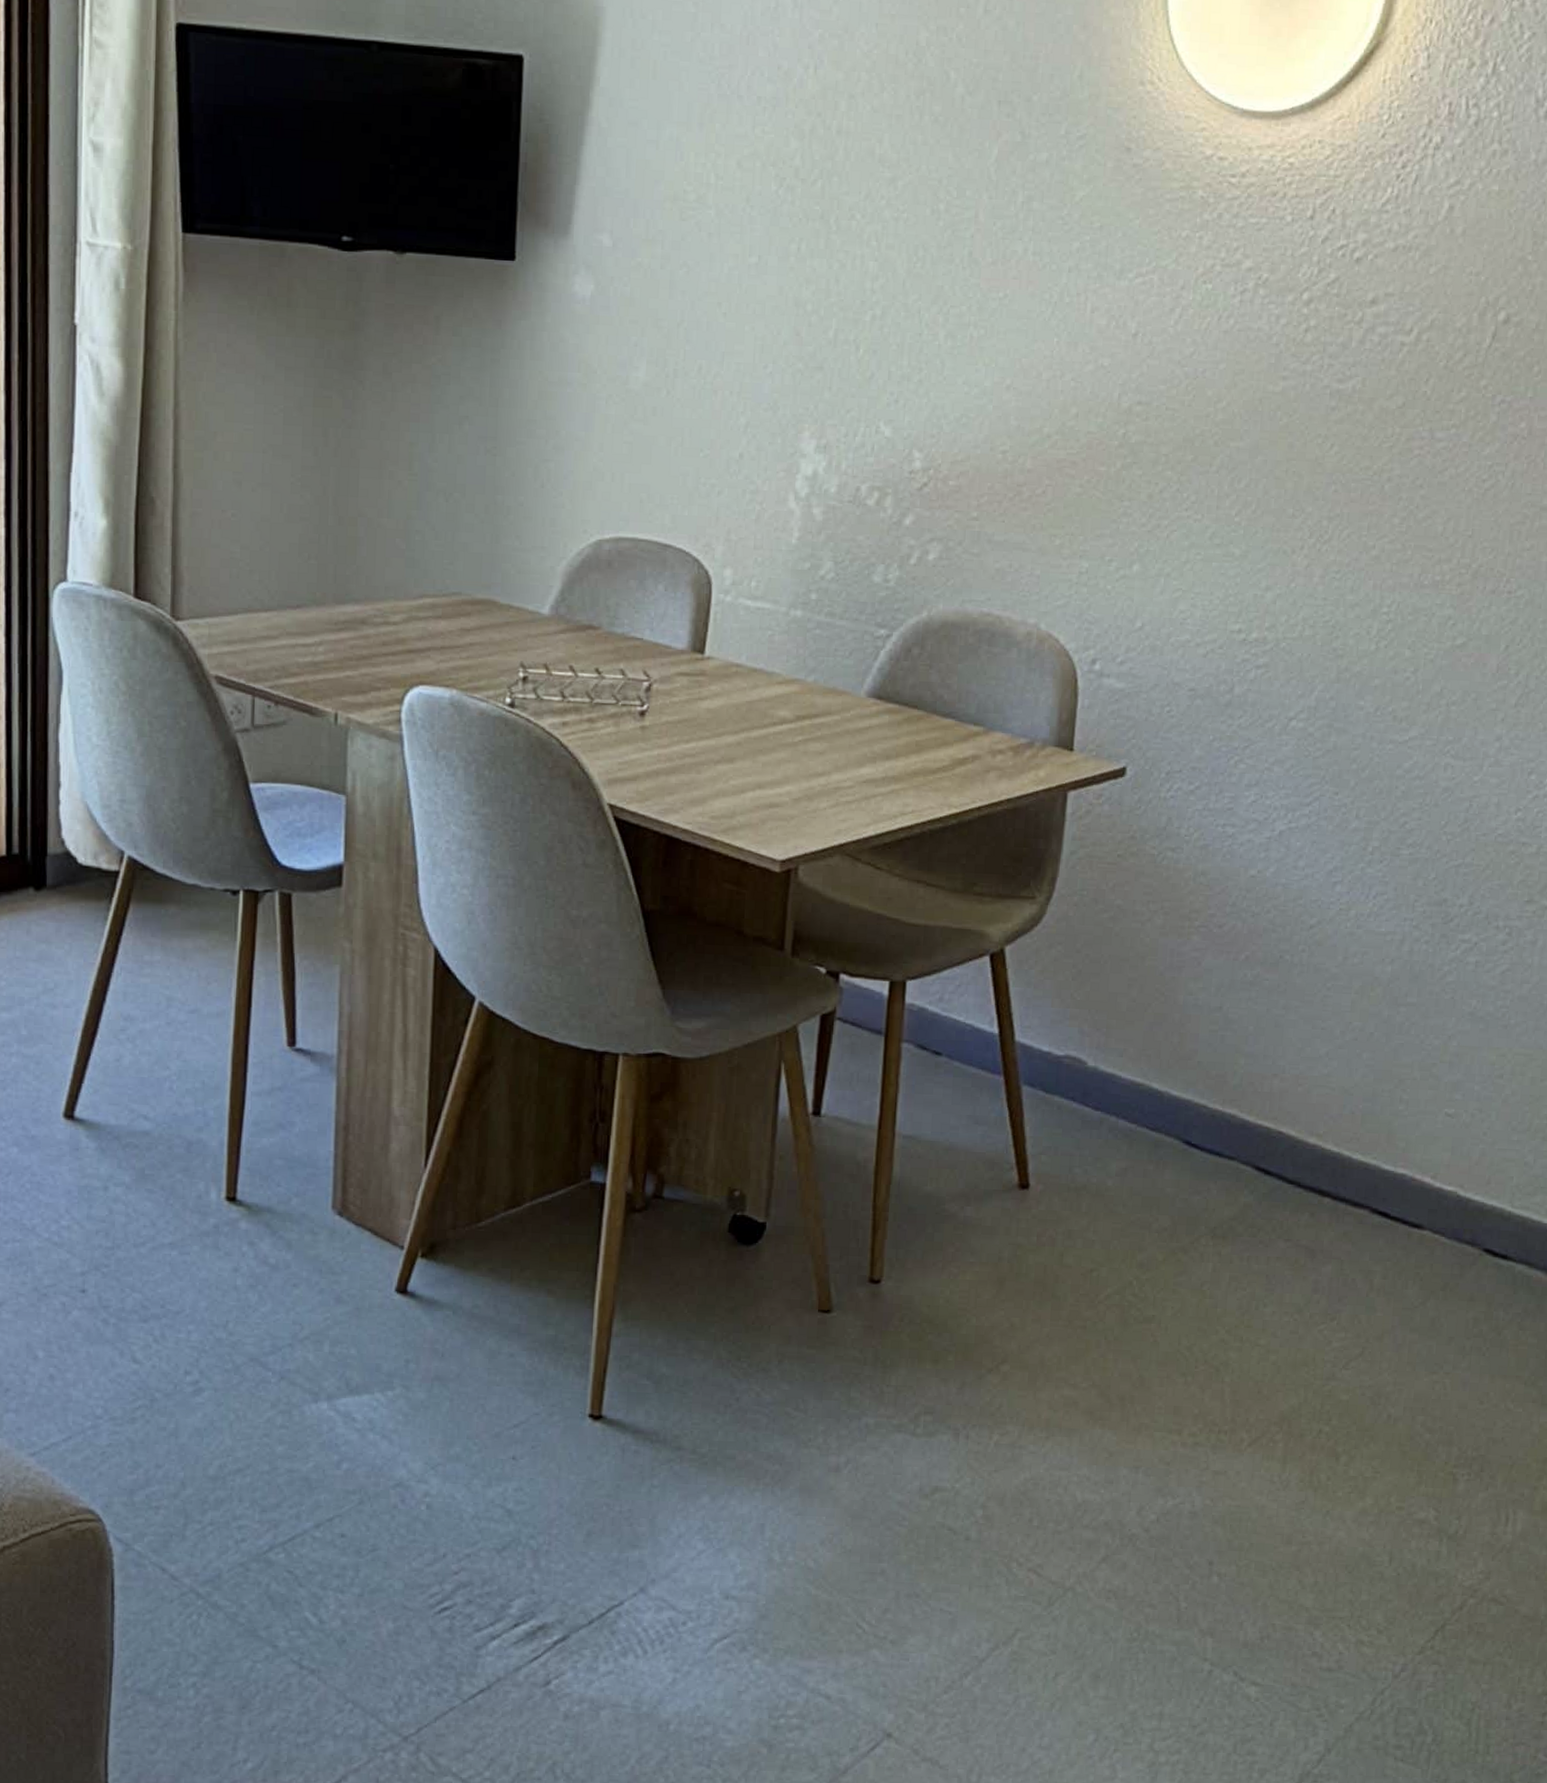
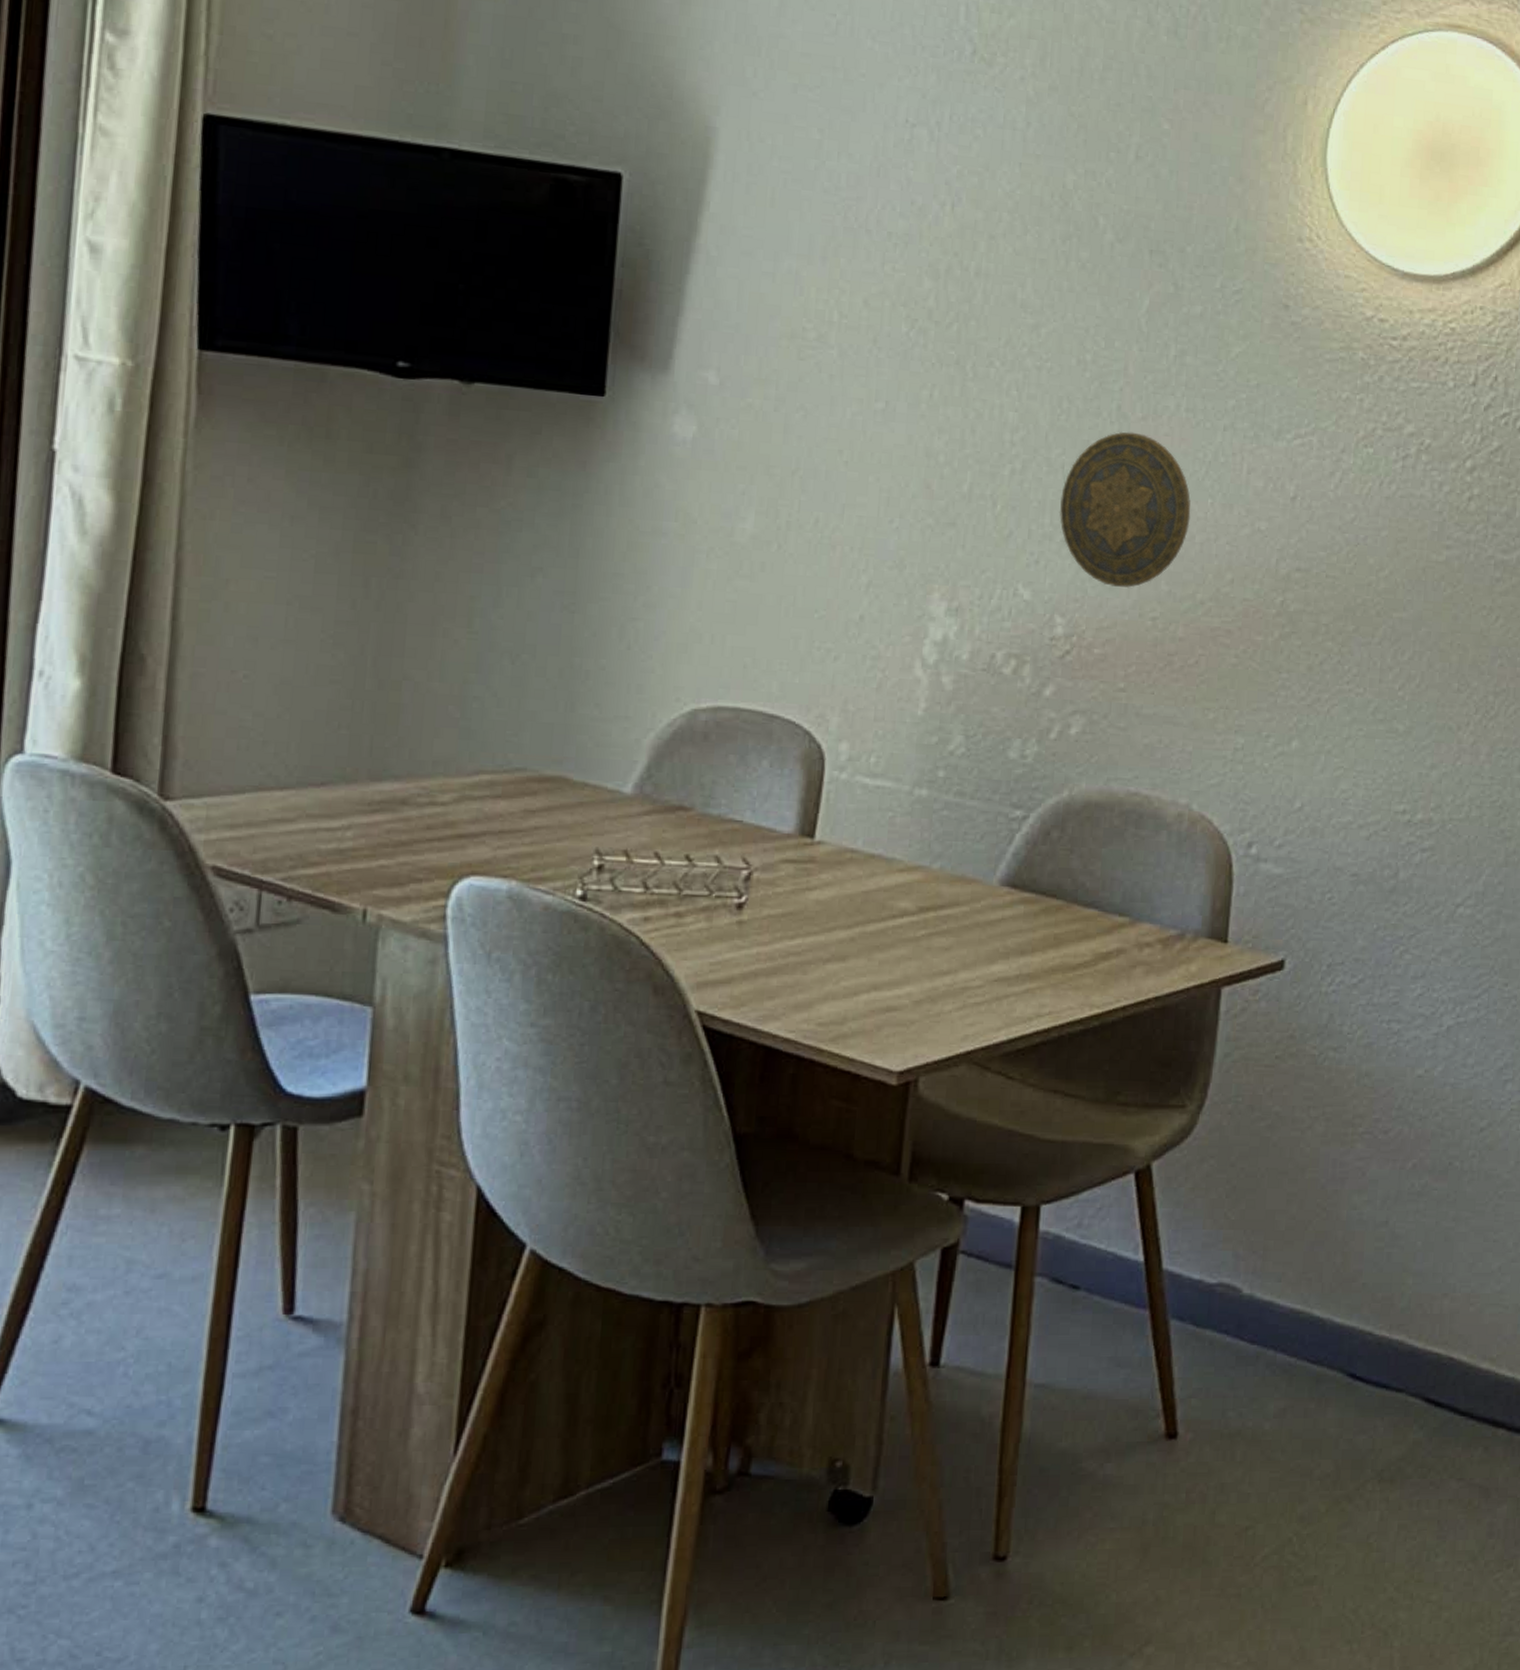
decorative plate: none [916,276,1038,423] -> present [1059,431,1191,588]

